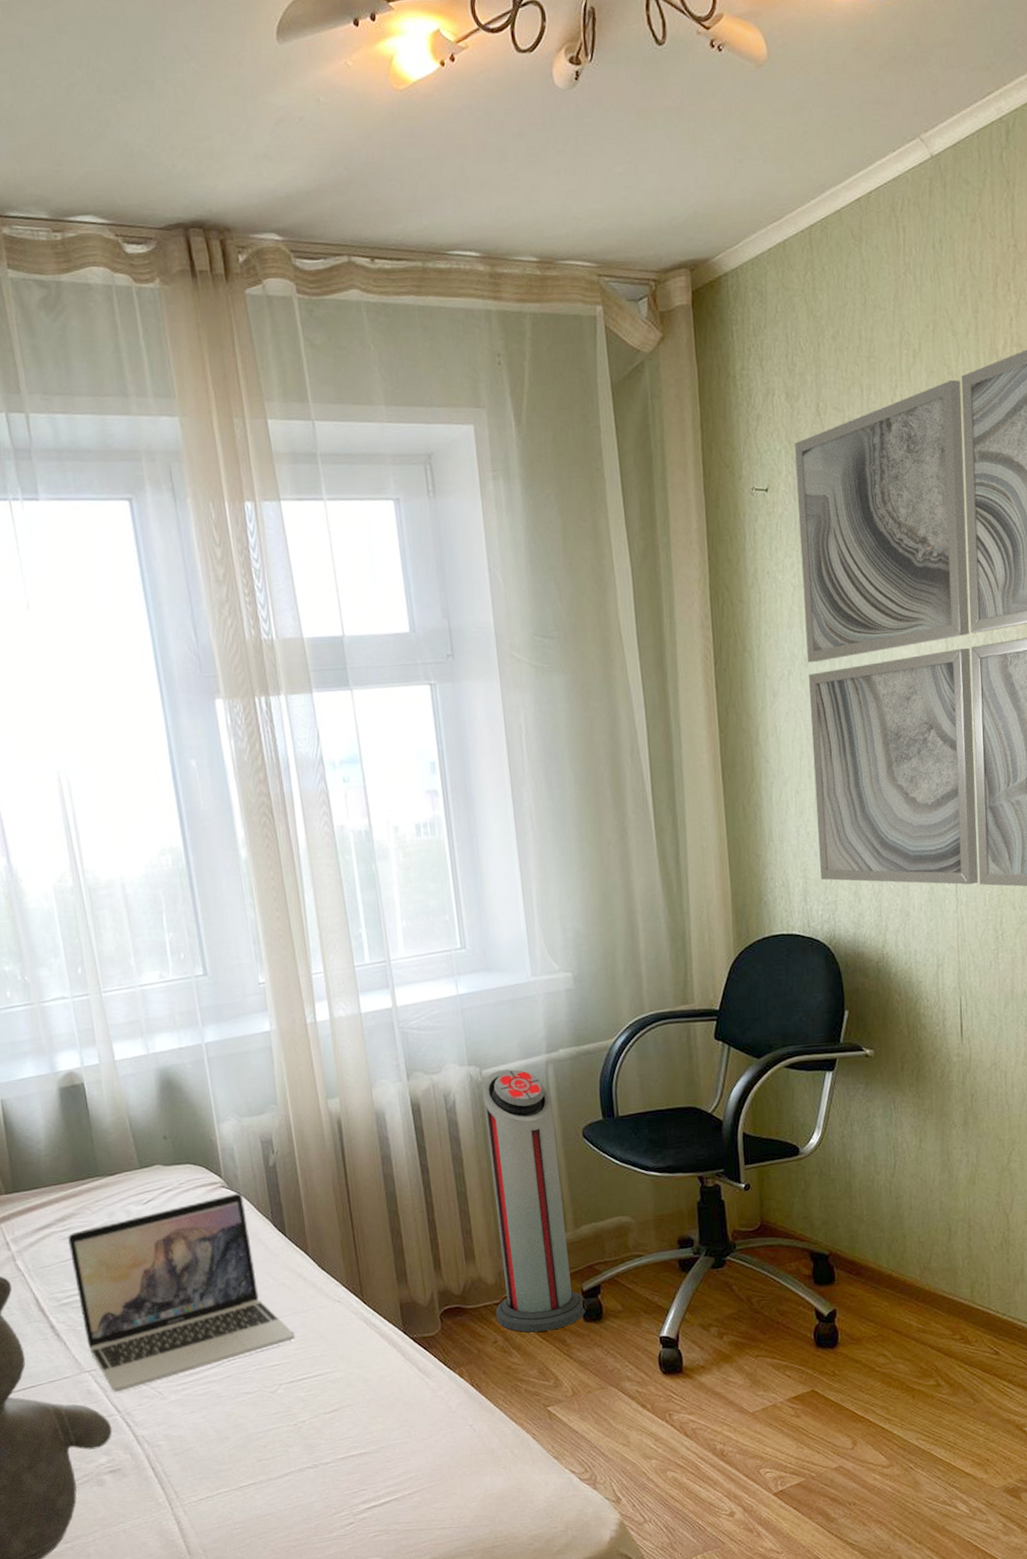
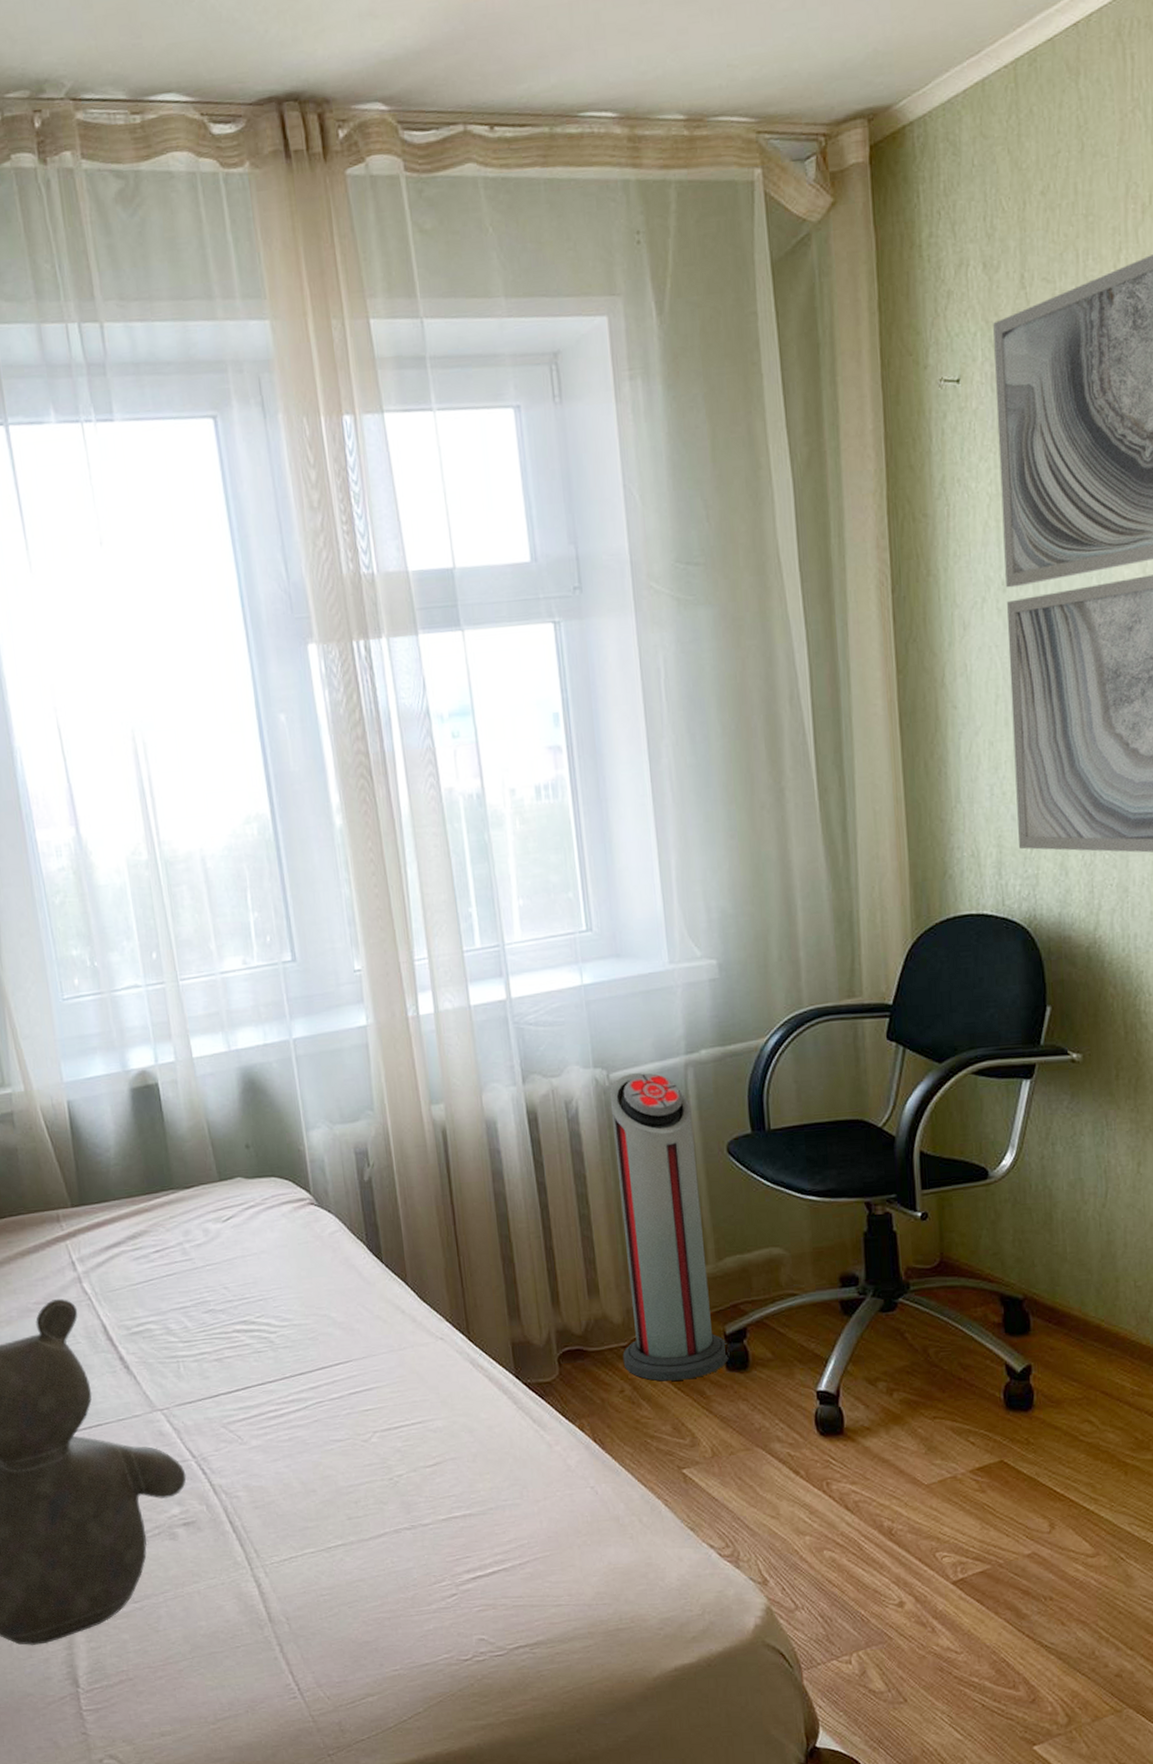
laptop: present [68,1193,296,1393] -> none [139,1211,392,1435]

